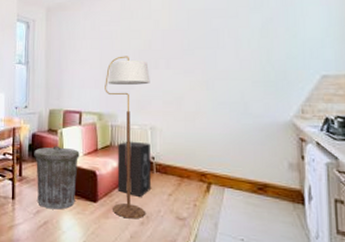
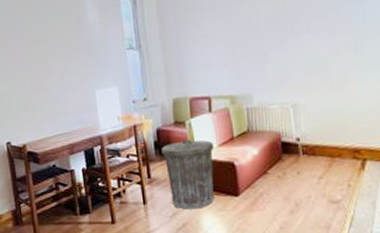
floor lamp: present [105,56,150,219] -> none [234,23,294,209]
speaker: present [117,141,150,197] -> none [256,123,298,184]

